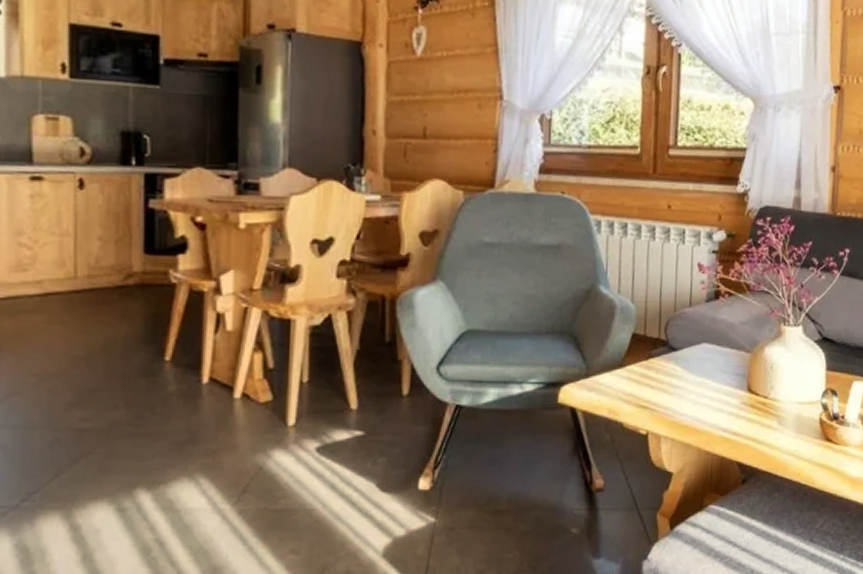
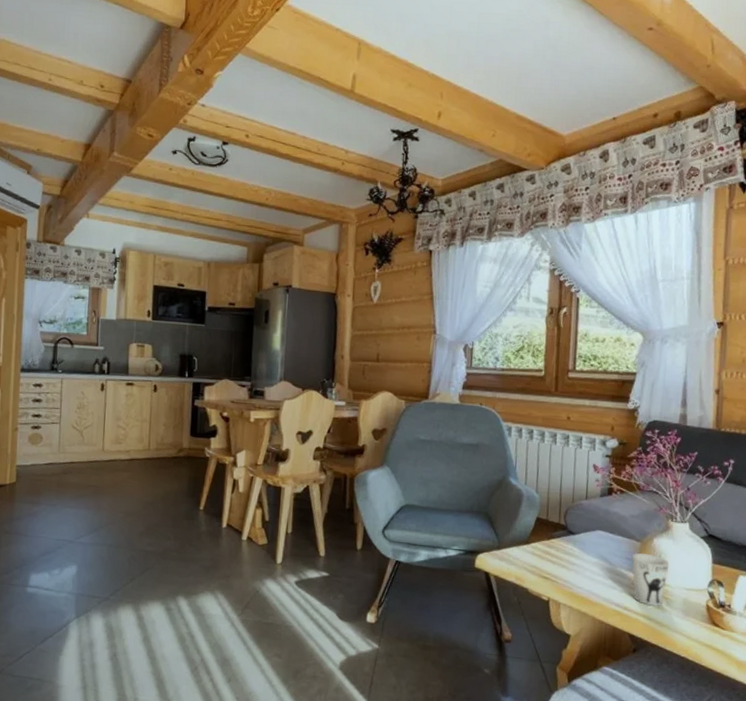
cup: none [741,365,782,428] -> present [632,552,670,607]

